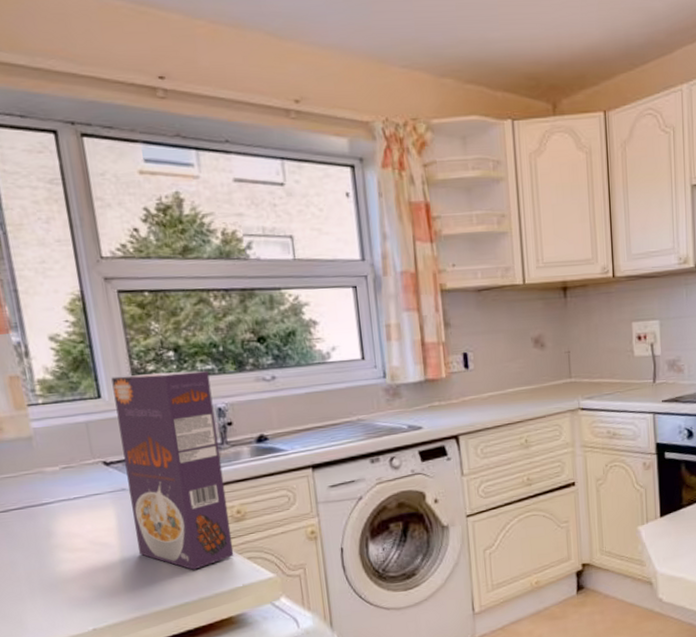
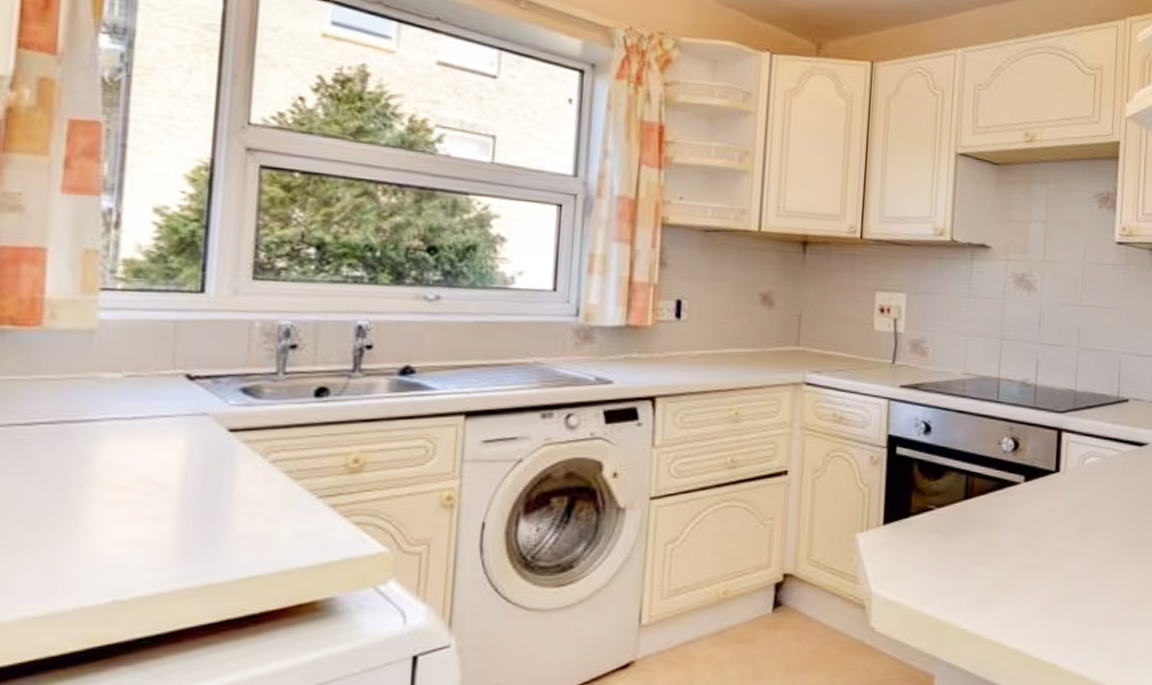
cereal box: present [111,371,234,570] -> none [205,269,356,532]

